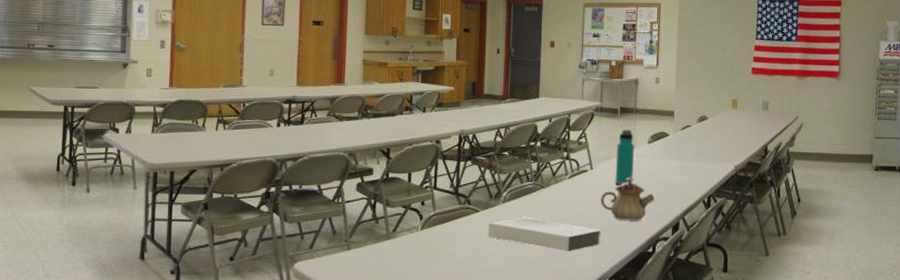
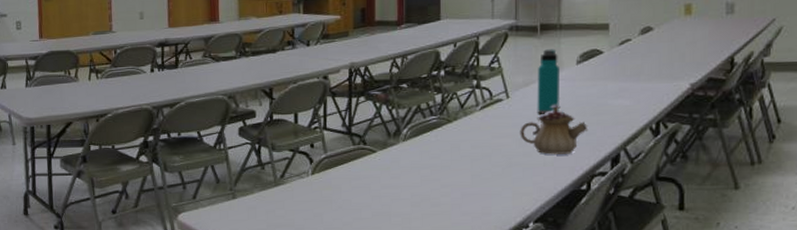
paper stack: present [488,217,601,252] -> none [388,156,522,193]

